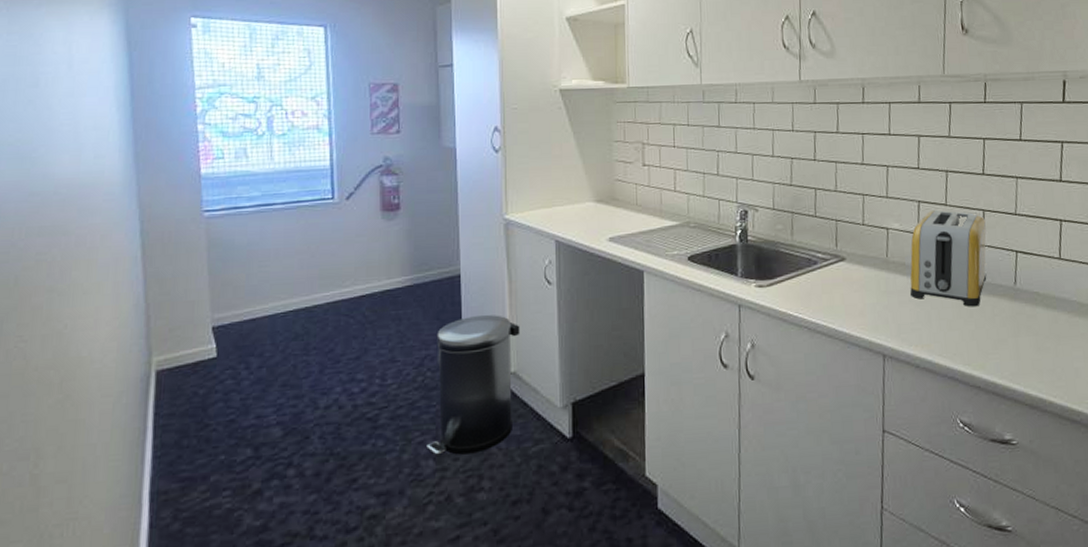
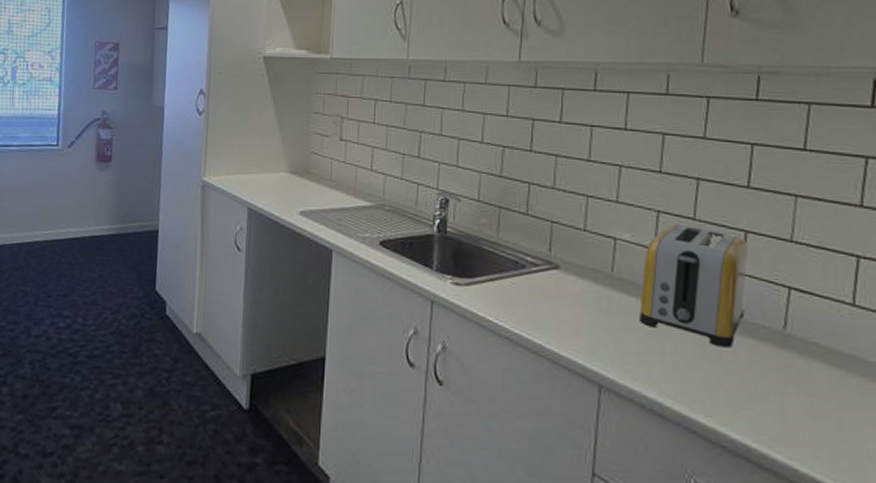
pedal bin: present [426,315,520,455] -> none [116,272,209,406]

